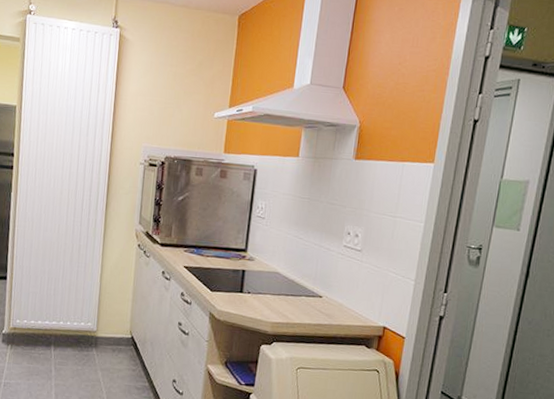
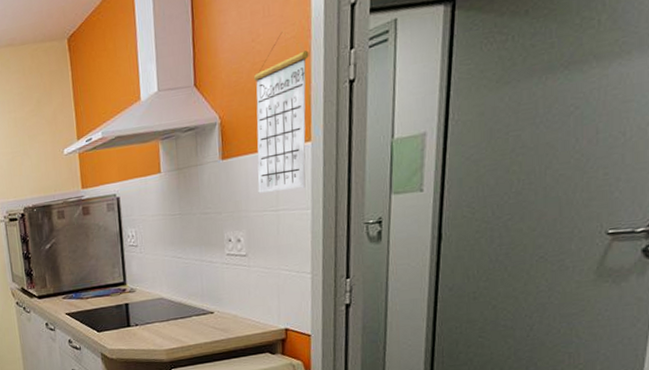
calendar: none [381,62,445,202] -> present [253,30,309,193]

